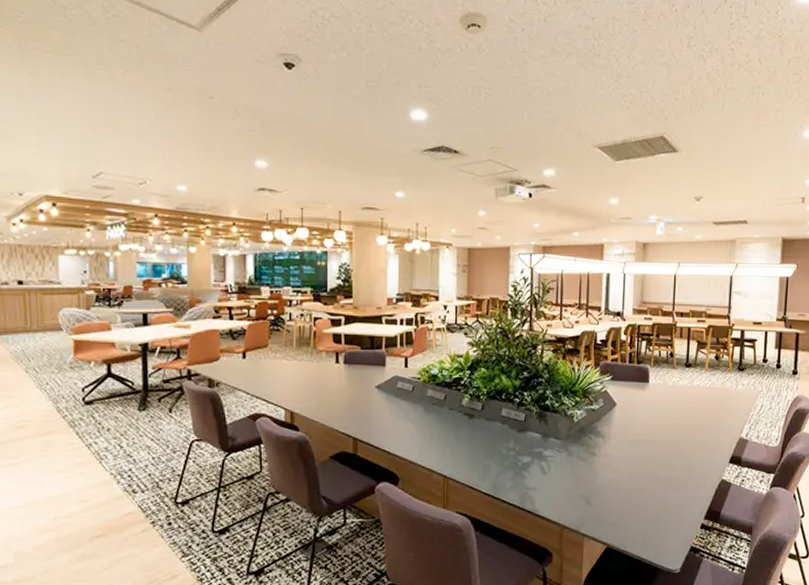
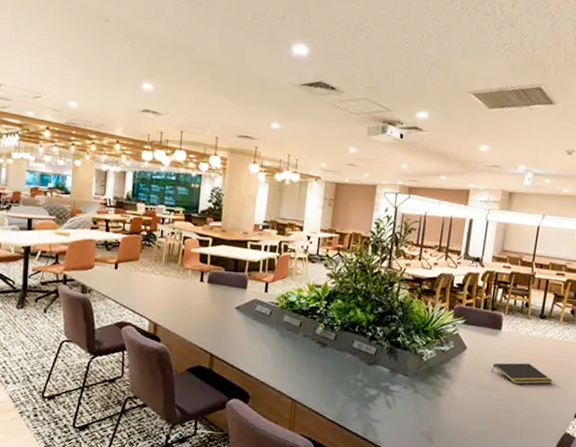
notepad: none [643,413,705,436] -> present [492,363,553,385]

